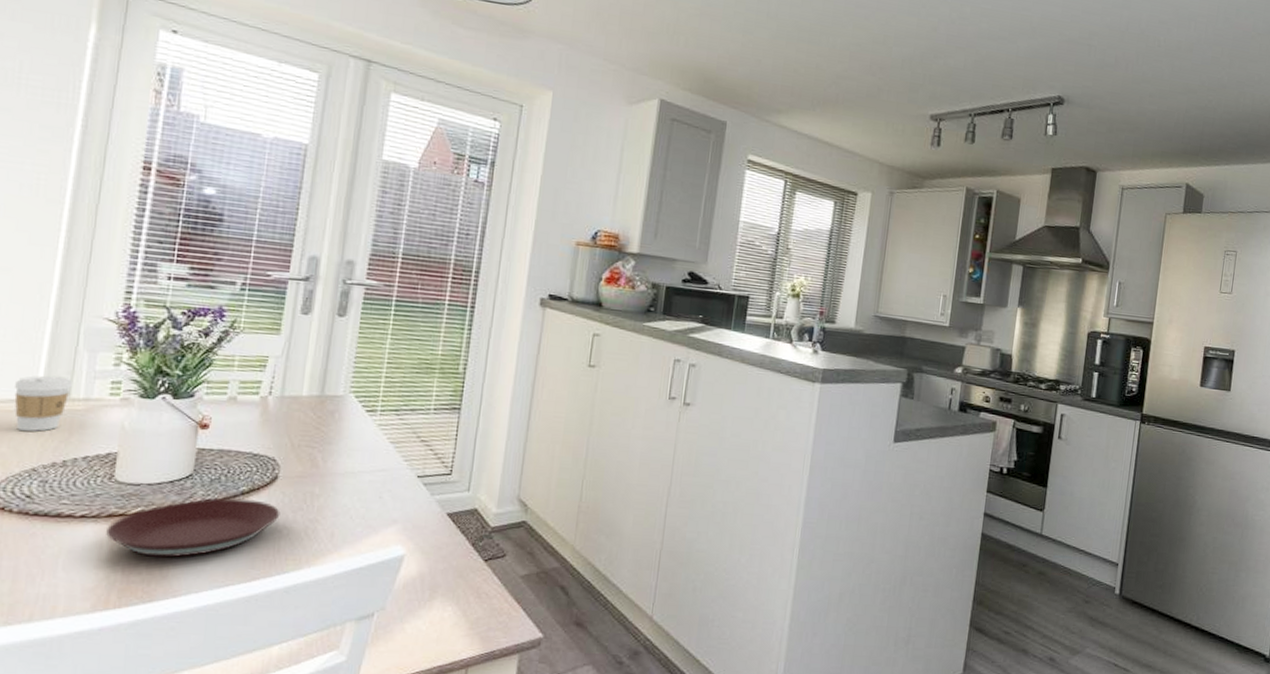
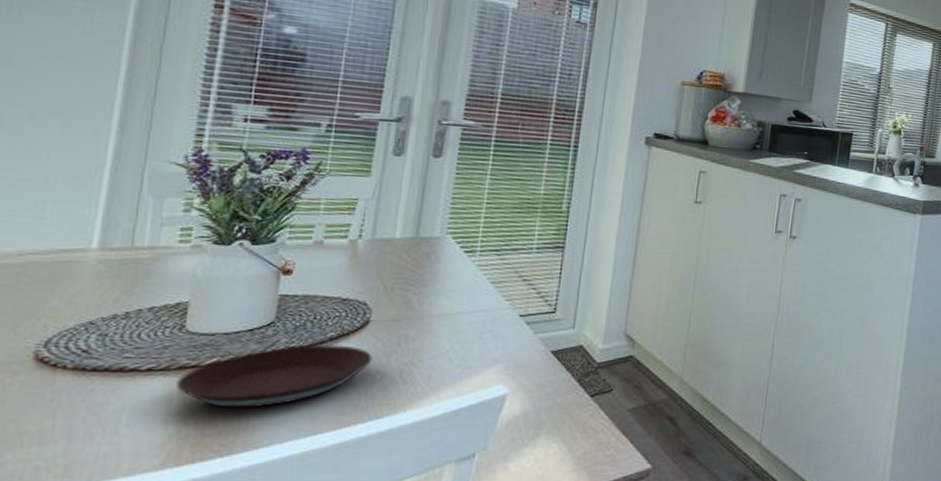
coffee cup: present [13,375,73,432] -> none [66,223,137,283]

